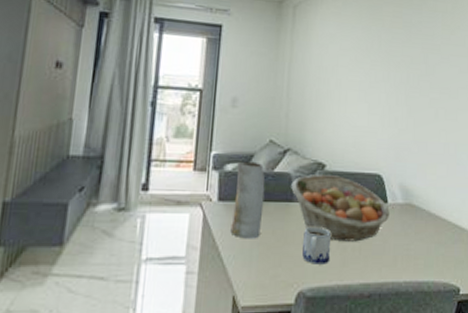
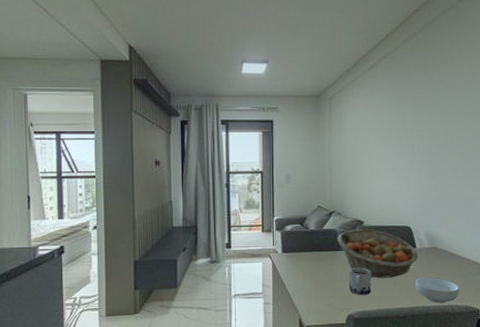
vase: present [230,161,265,239] -> none [293,222,317,279]
cereal bowl: none [385,244,437,278] -> present [416,278,459,303]

